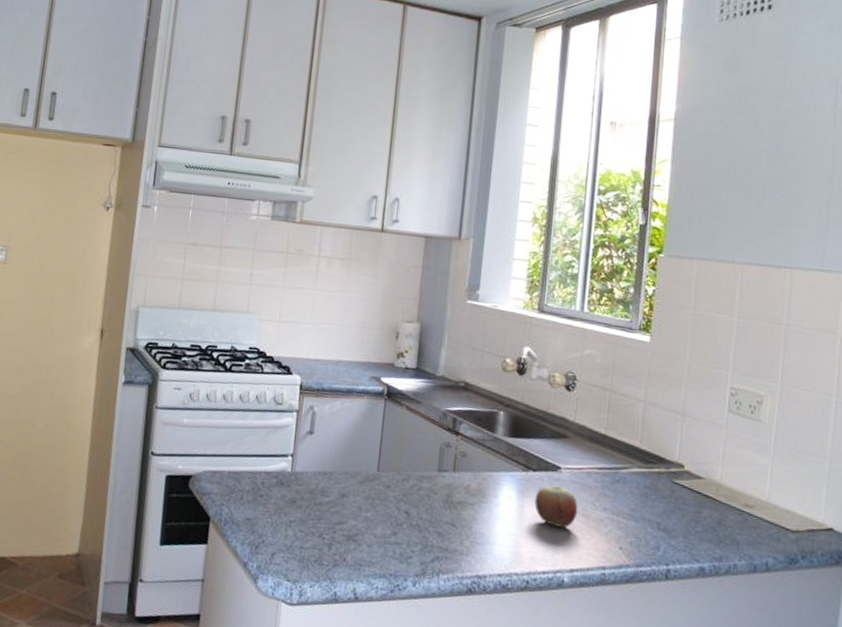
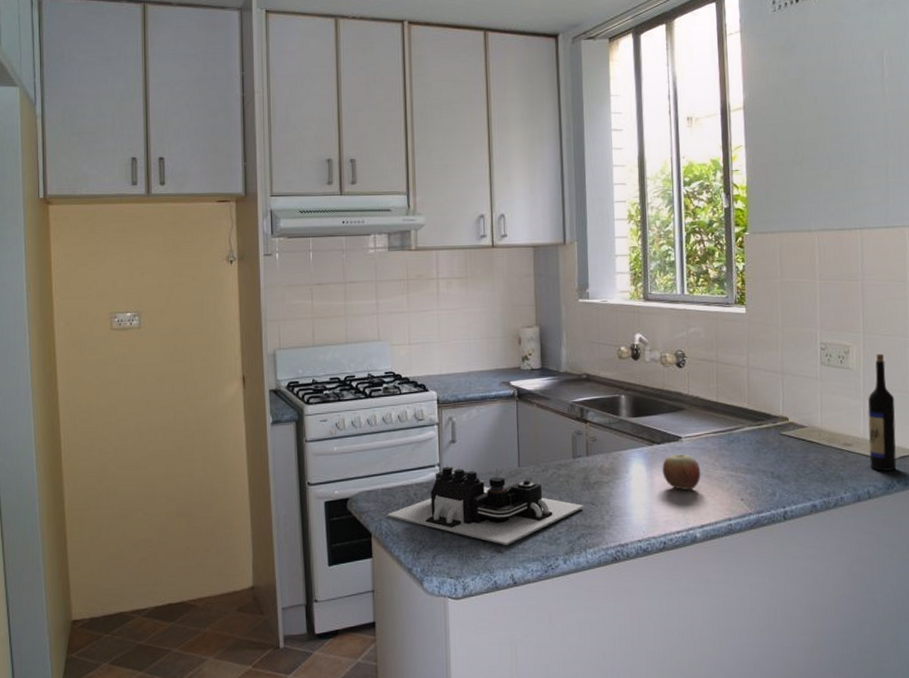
architectural model: none [229,455,443,556] -> present [387,463,584,546]
wine bottle: none [772,409,809,544] -> present [868,353,897,471]

